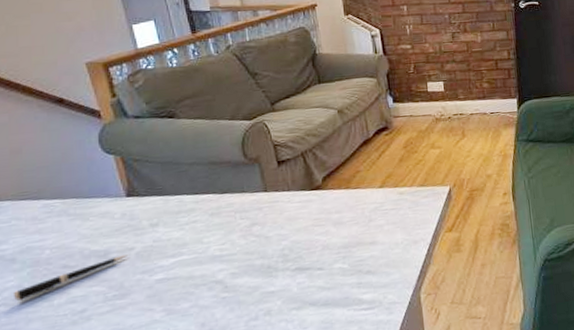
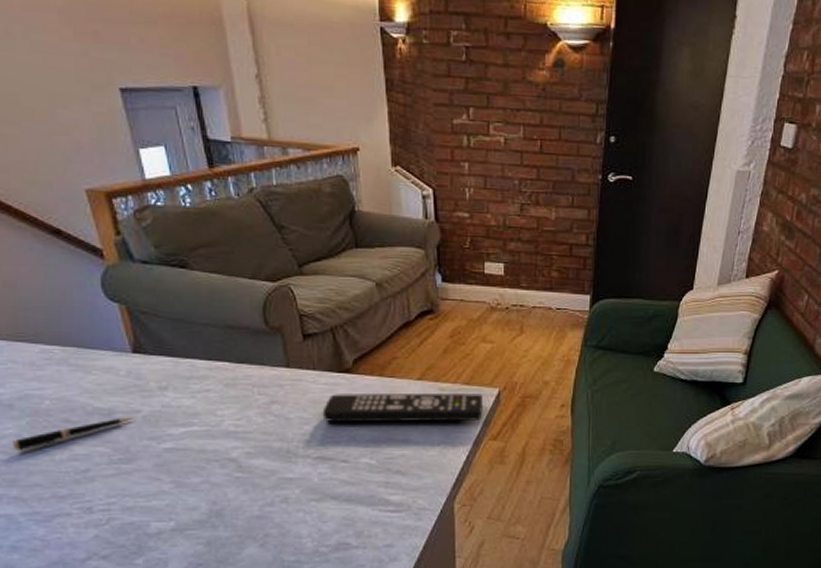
remote control: none [298,193,438,236] -> present [322,392,483,422]

